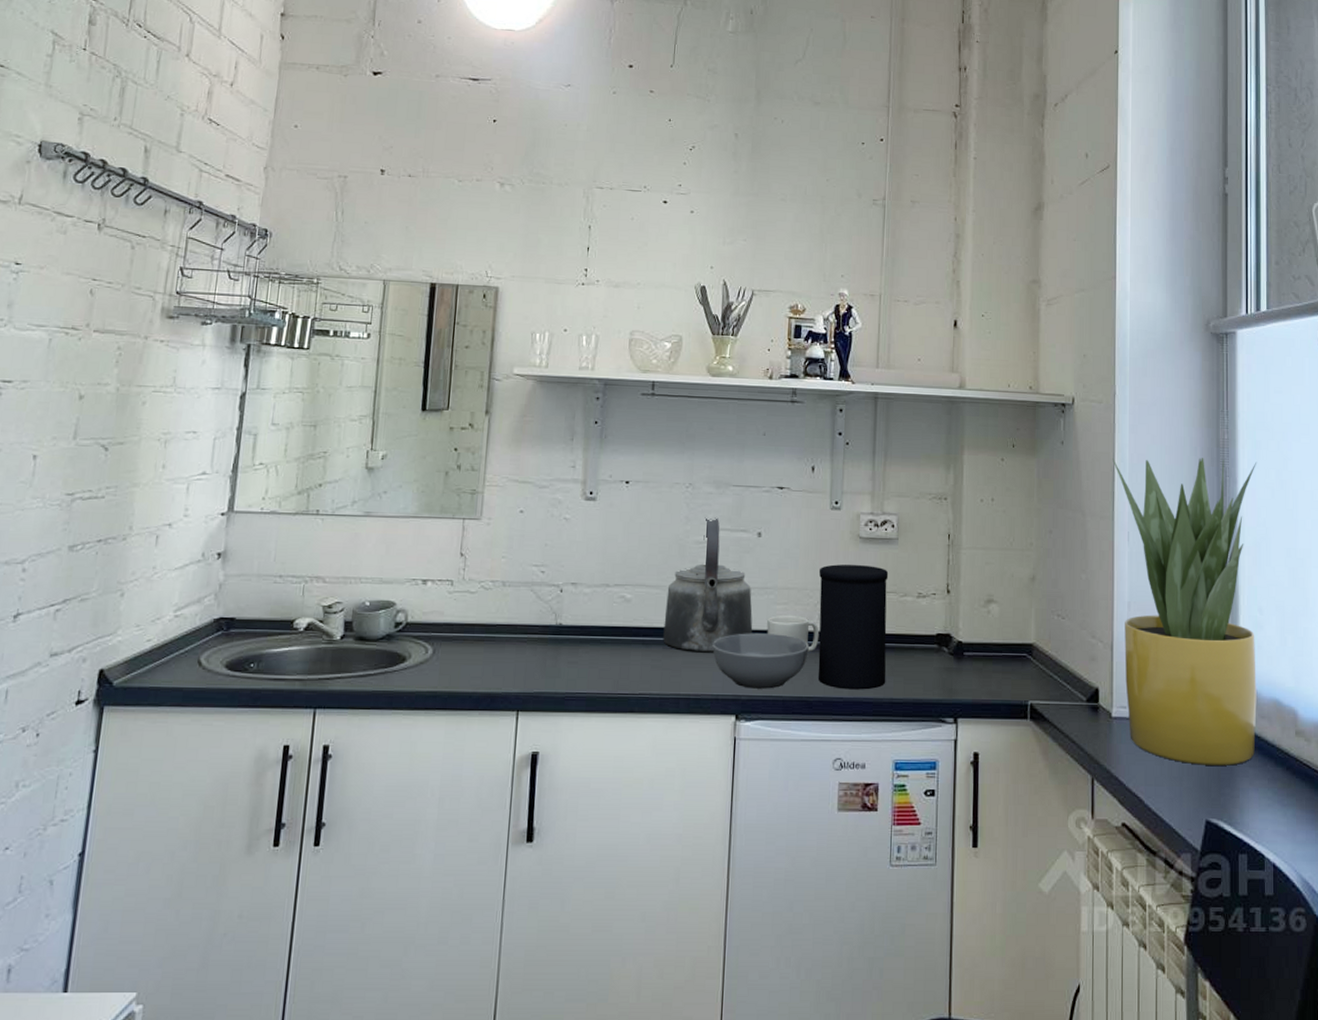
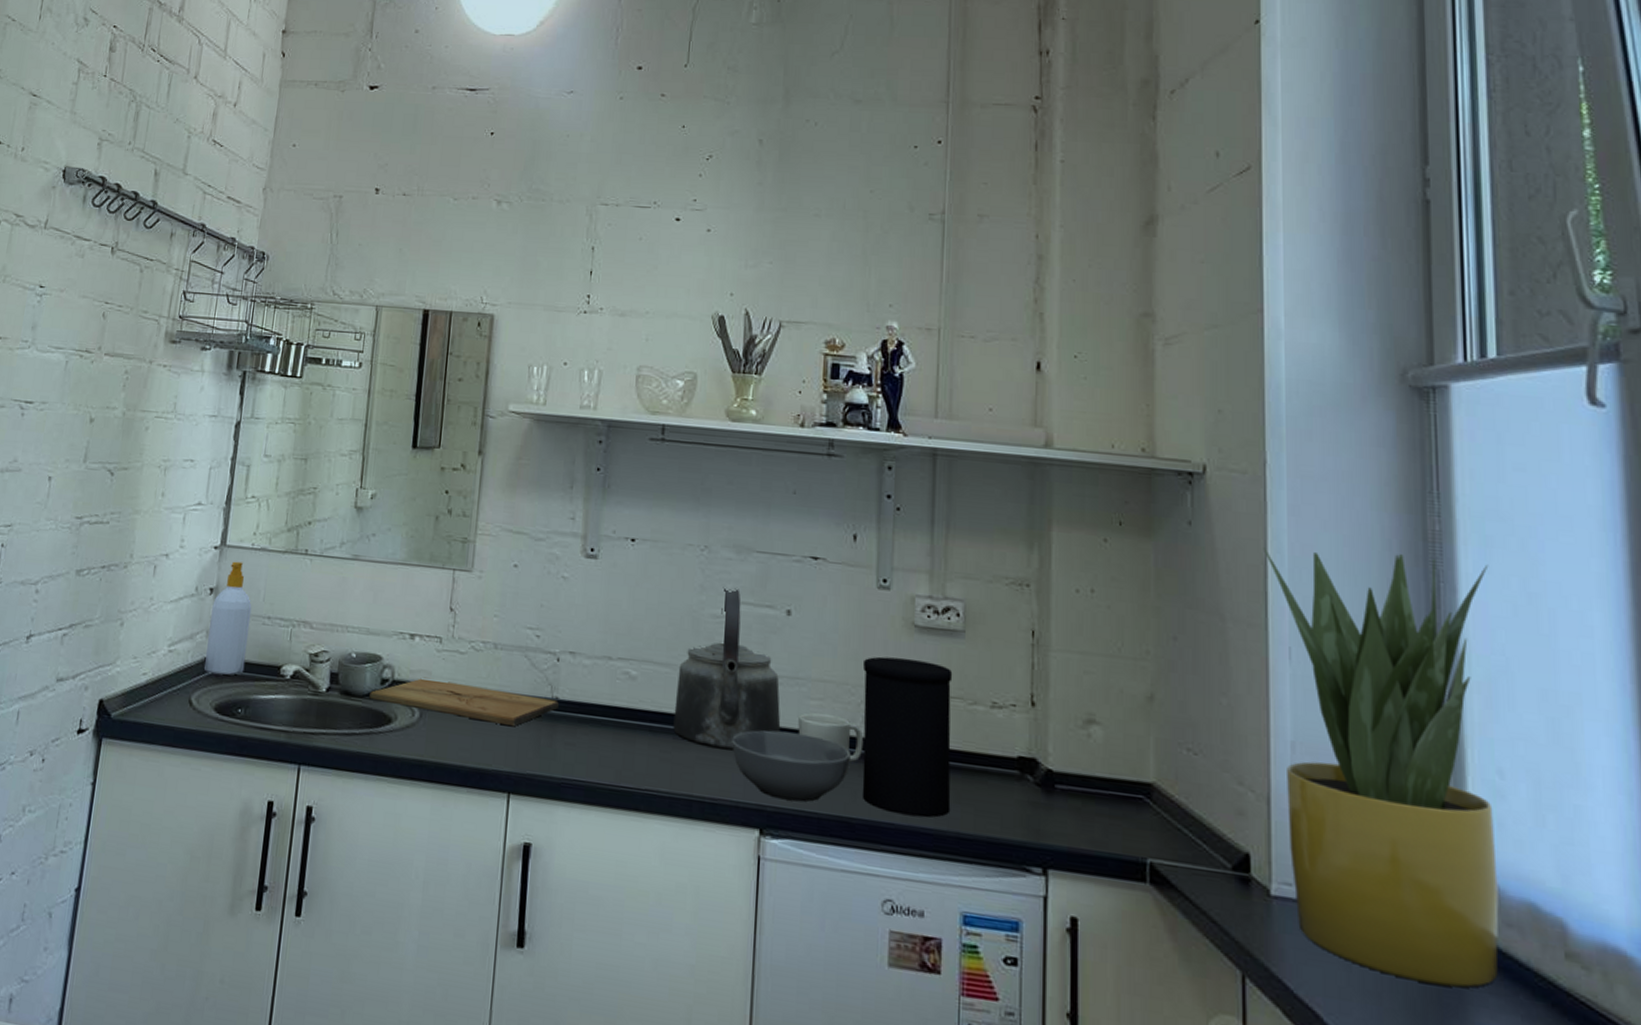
soap bottle: none [214,526,263,634] -> present [204,561,252,676]
cutting board: none [383,617,562,653] -> present [369,677,559,727]

